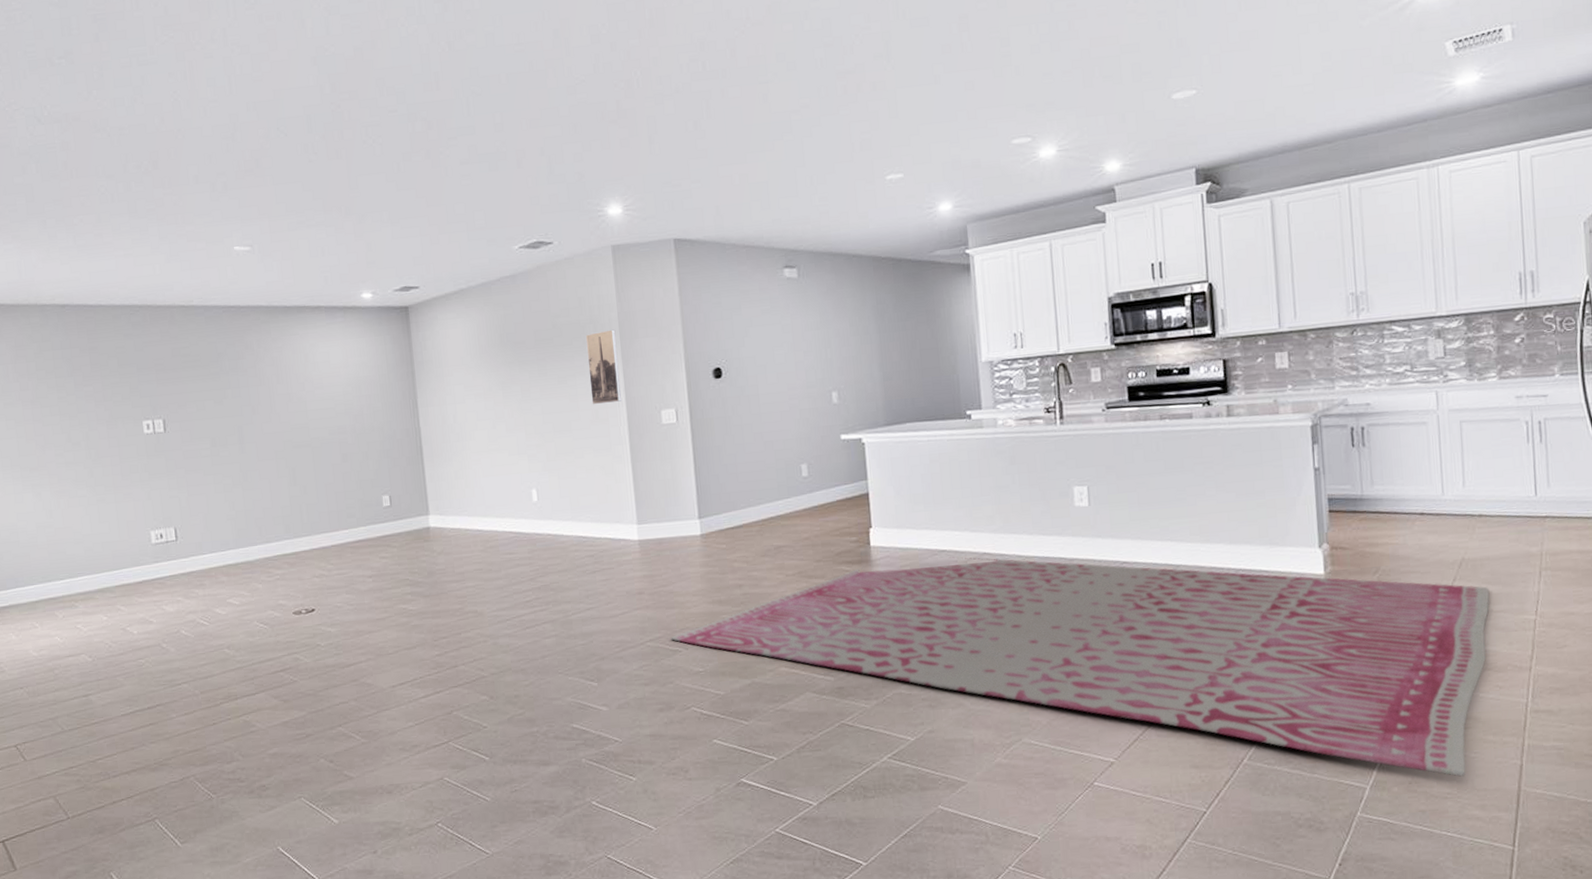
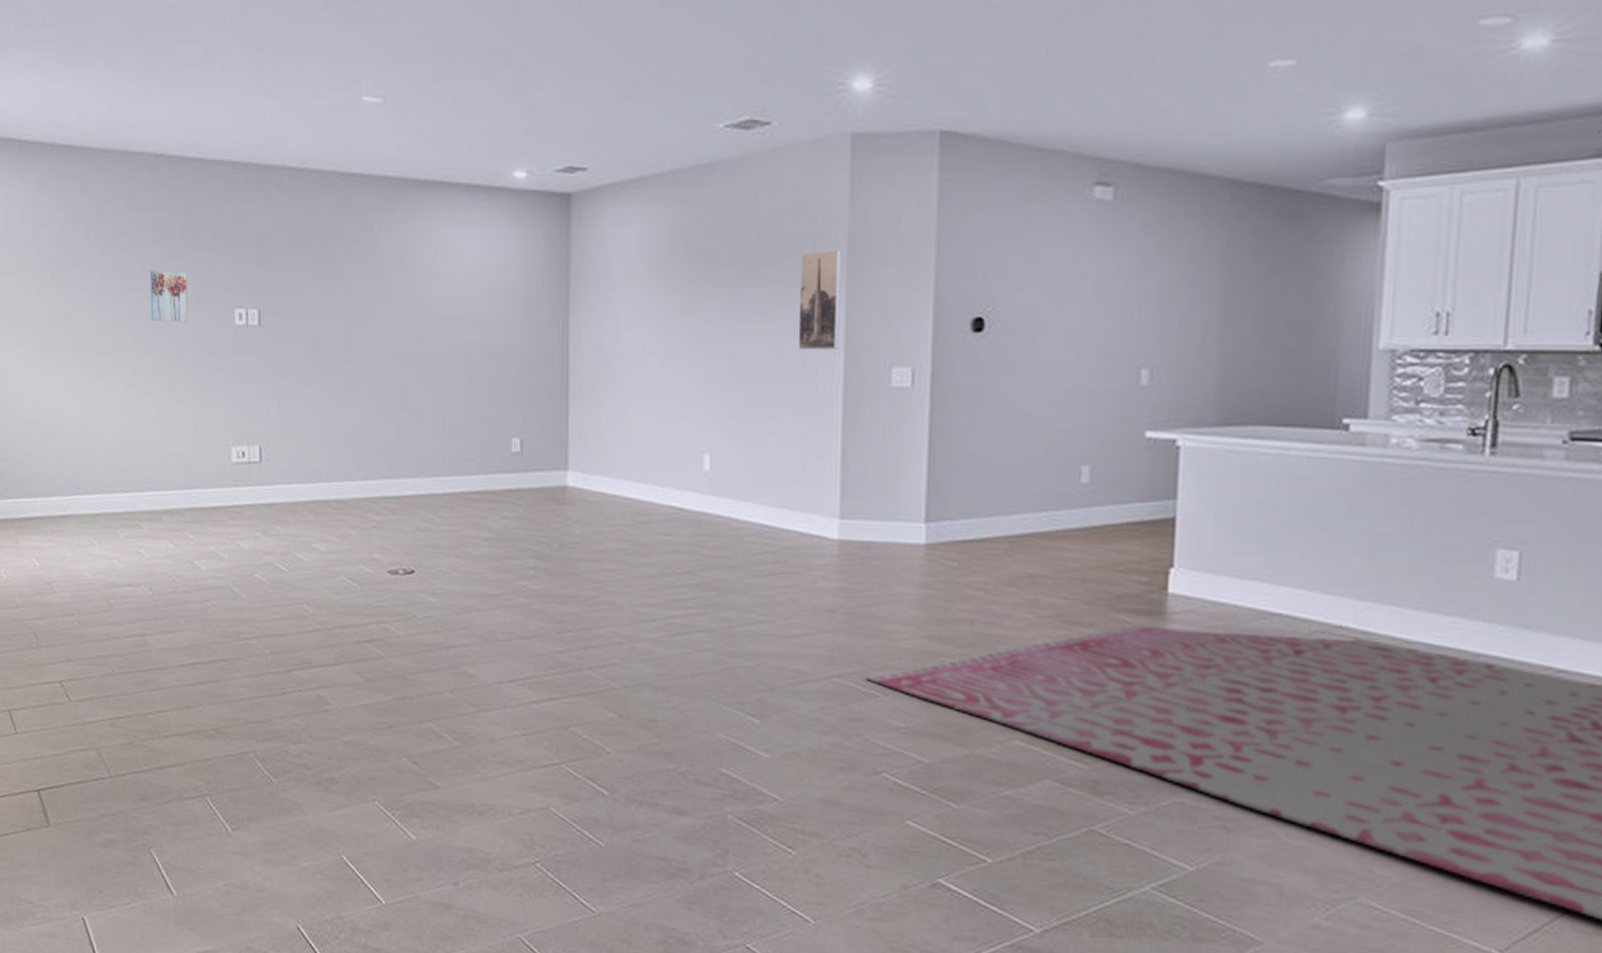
wall art: none [65,395,103,439] -> present [150,270,188,322]

